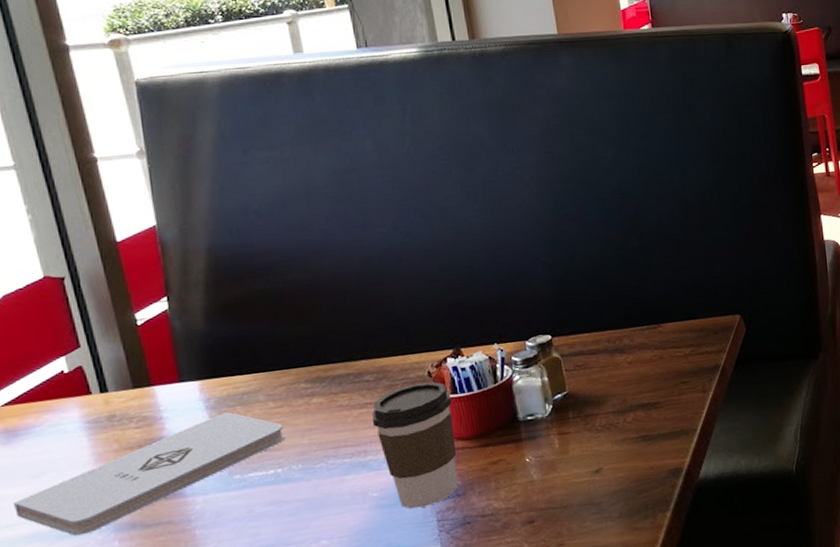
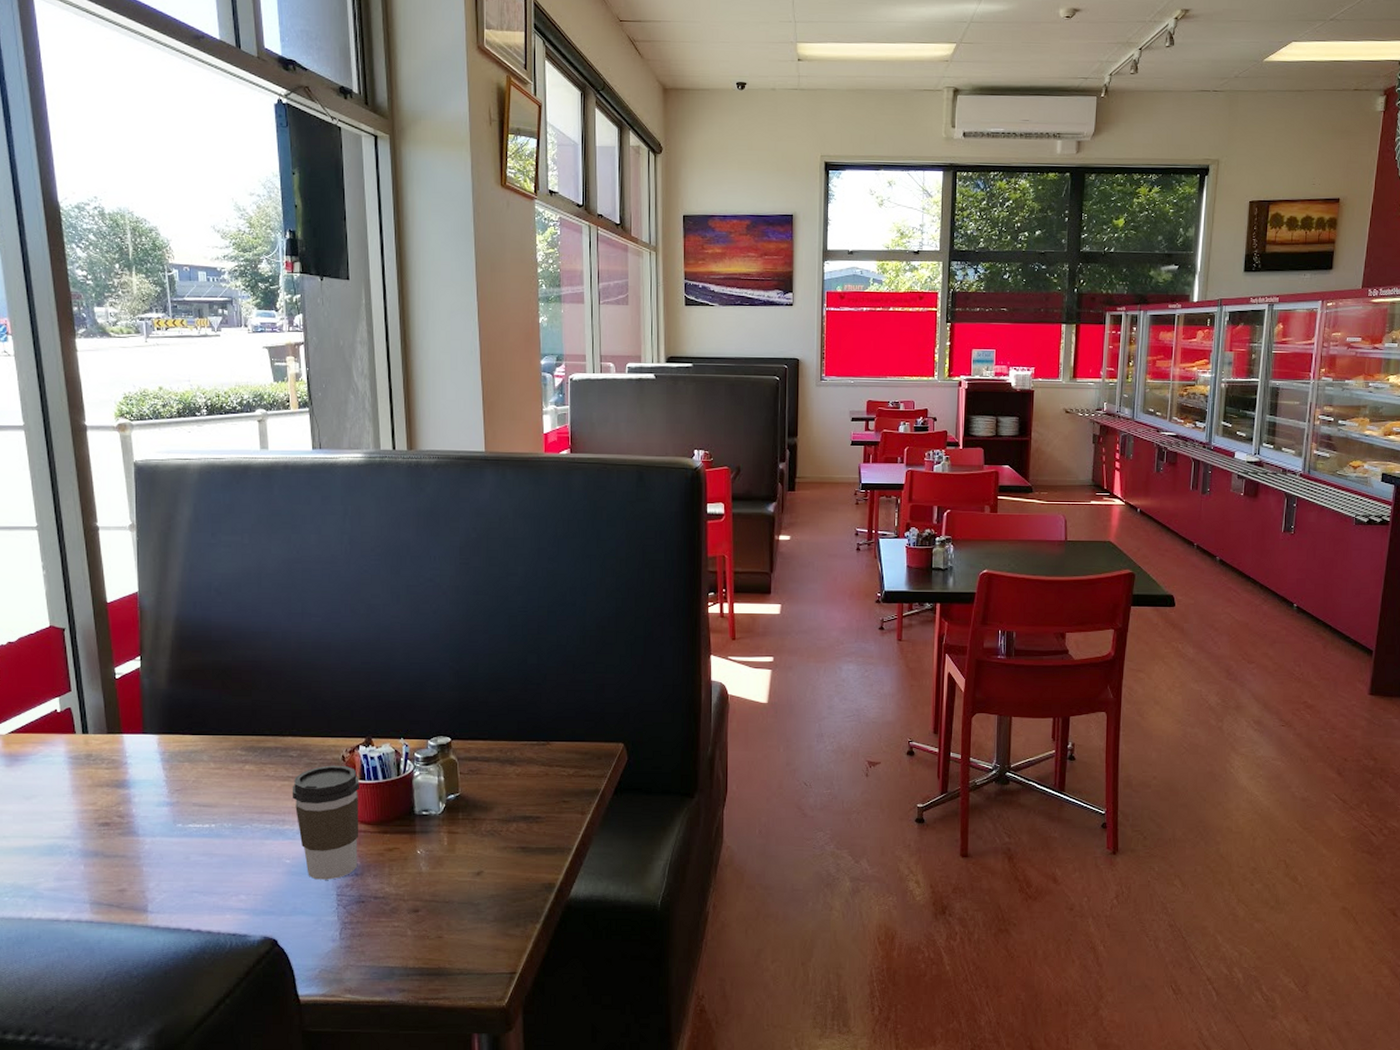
notepad: present [14,411,286,536] -> none [10,765,221,855]

